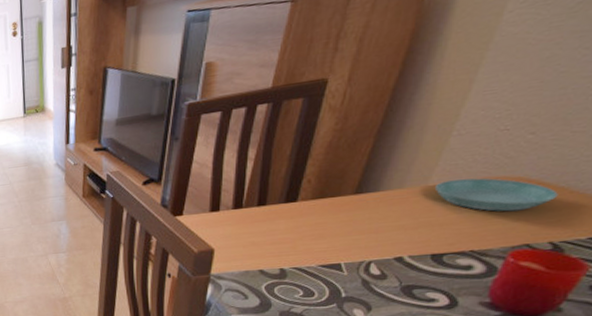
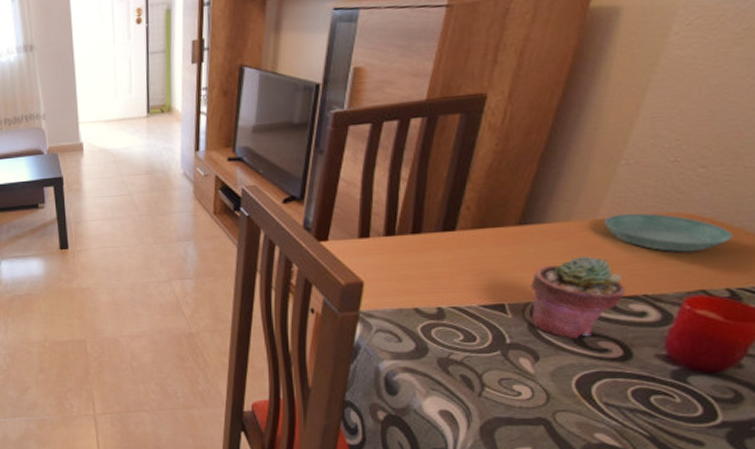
potted succulent: none [365,218,453,291] -> present [530,255,625,339]

